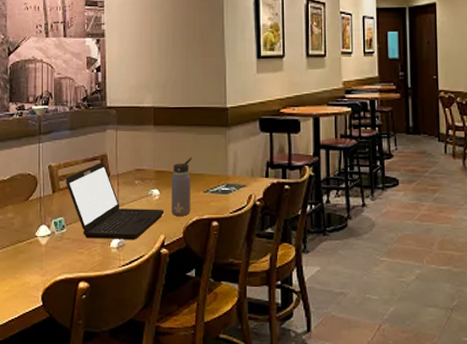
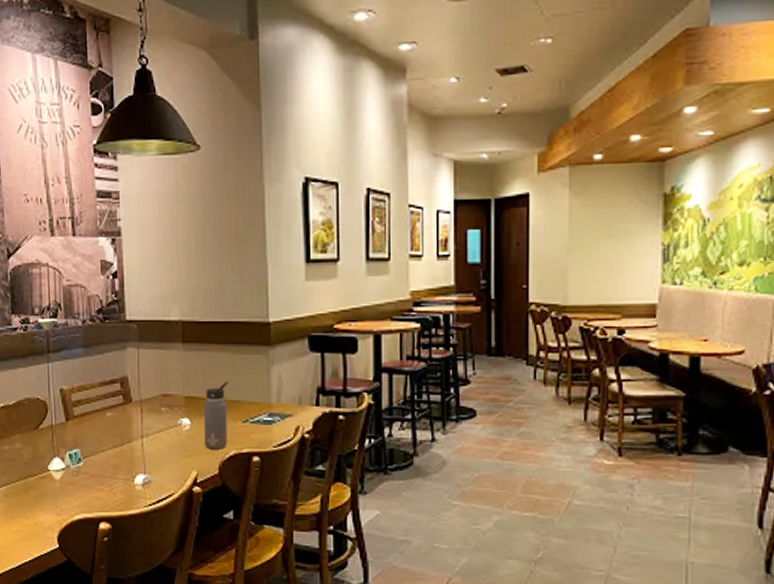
laptop: present [66,163,165,239] -> none [80,386,197,475]

